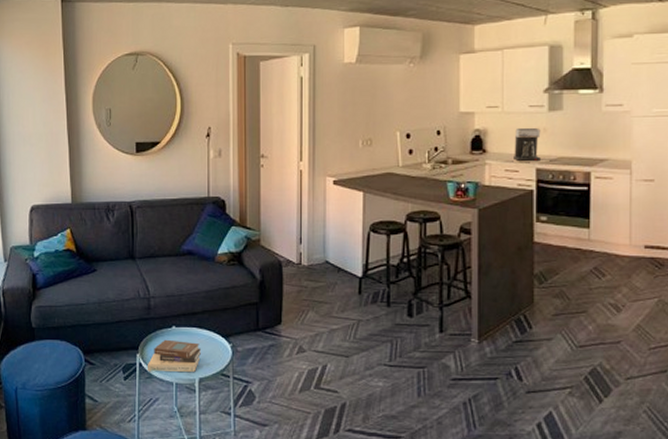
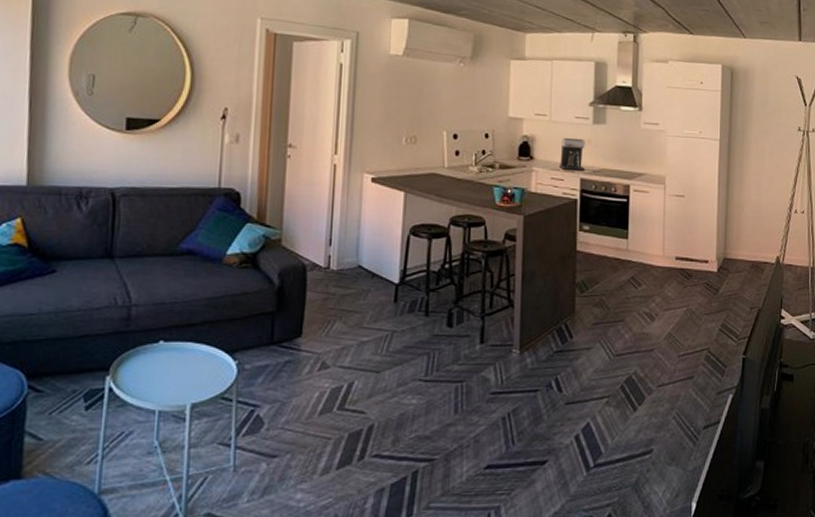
books: present [148,339,201,373] -> none [121,357,196,399]

